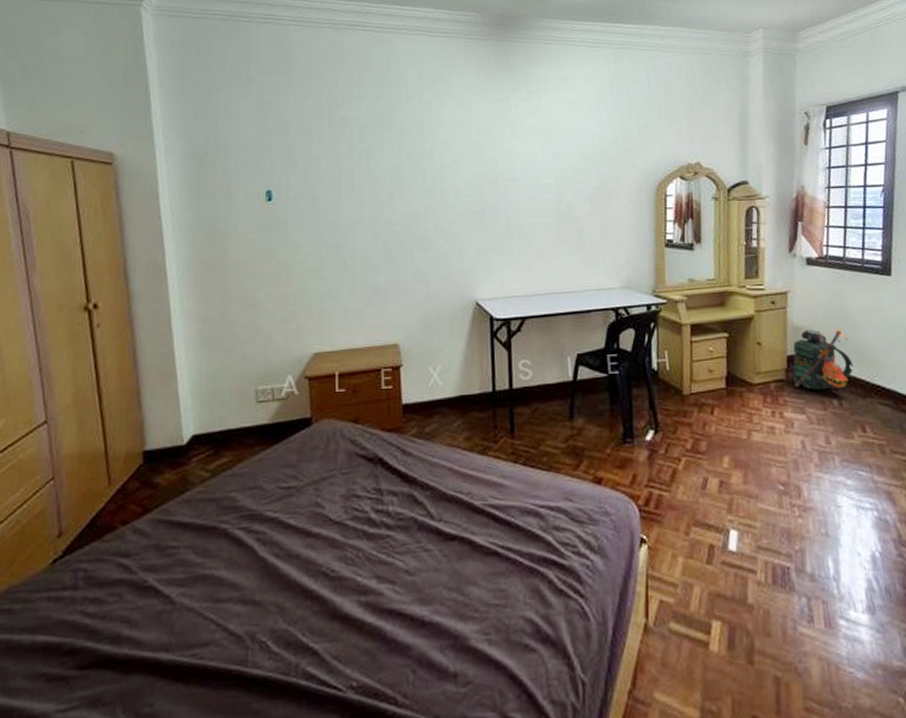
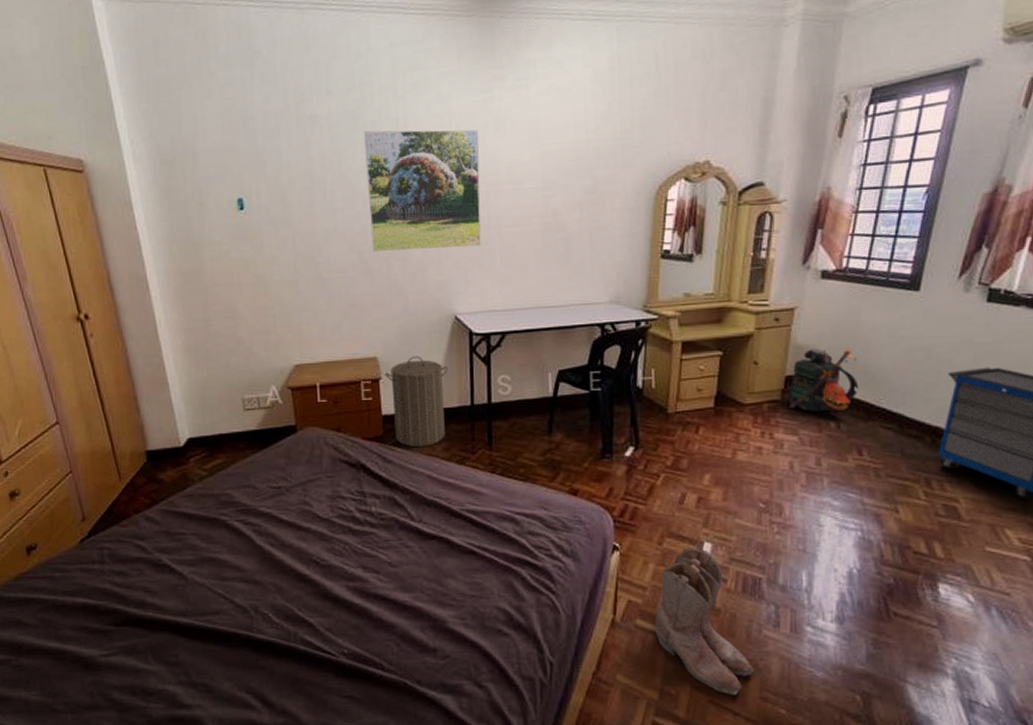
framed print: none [392,131,501,241] -> present [364,129,481,251]
laundry hamper: none [405,342,470,437] -> present [384,356,449,447]
boots: none [688,536,795,708] -> present [655,547,754,695]

